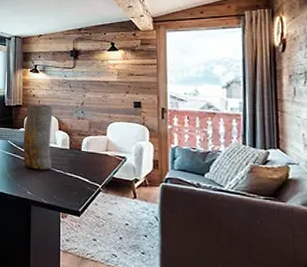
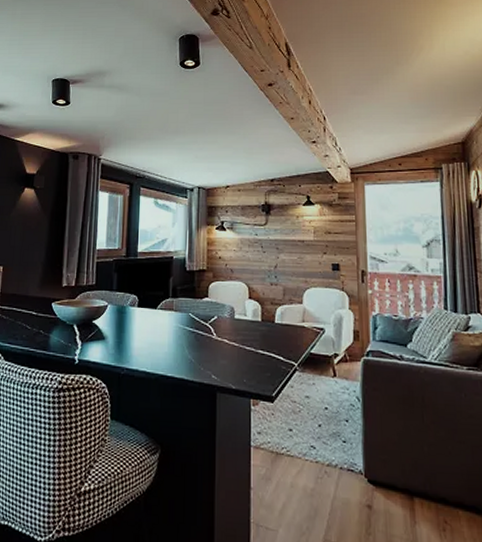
vase: present [23,105,52,170] -> none [208,269,242,348]

